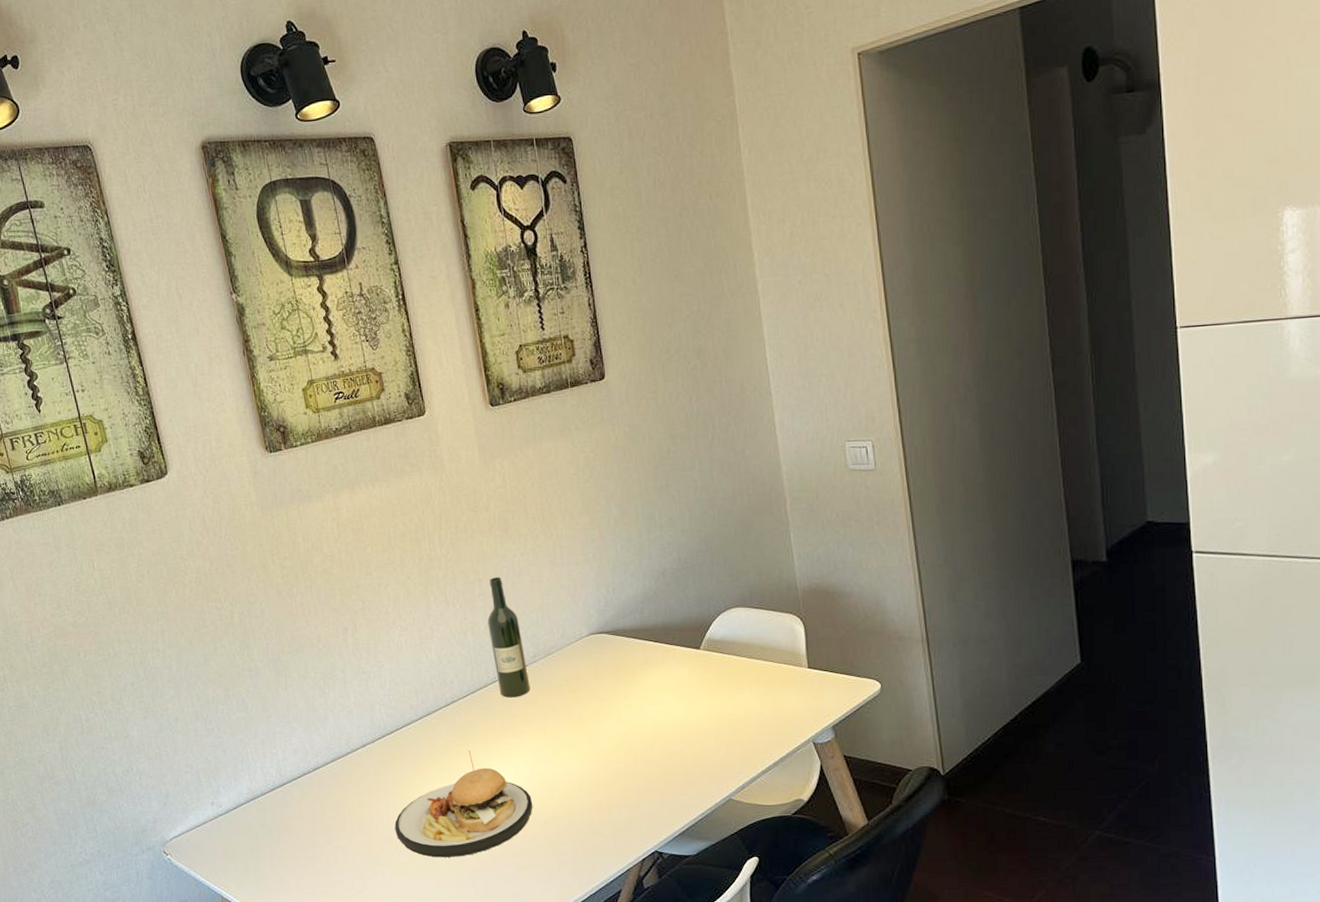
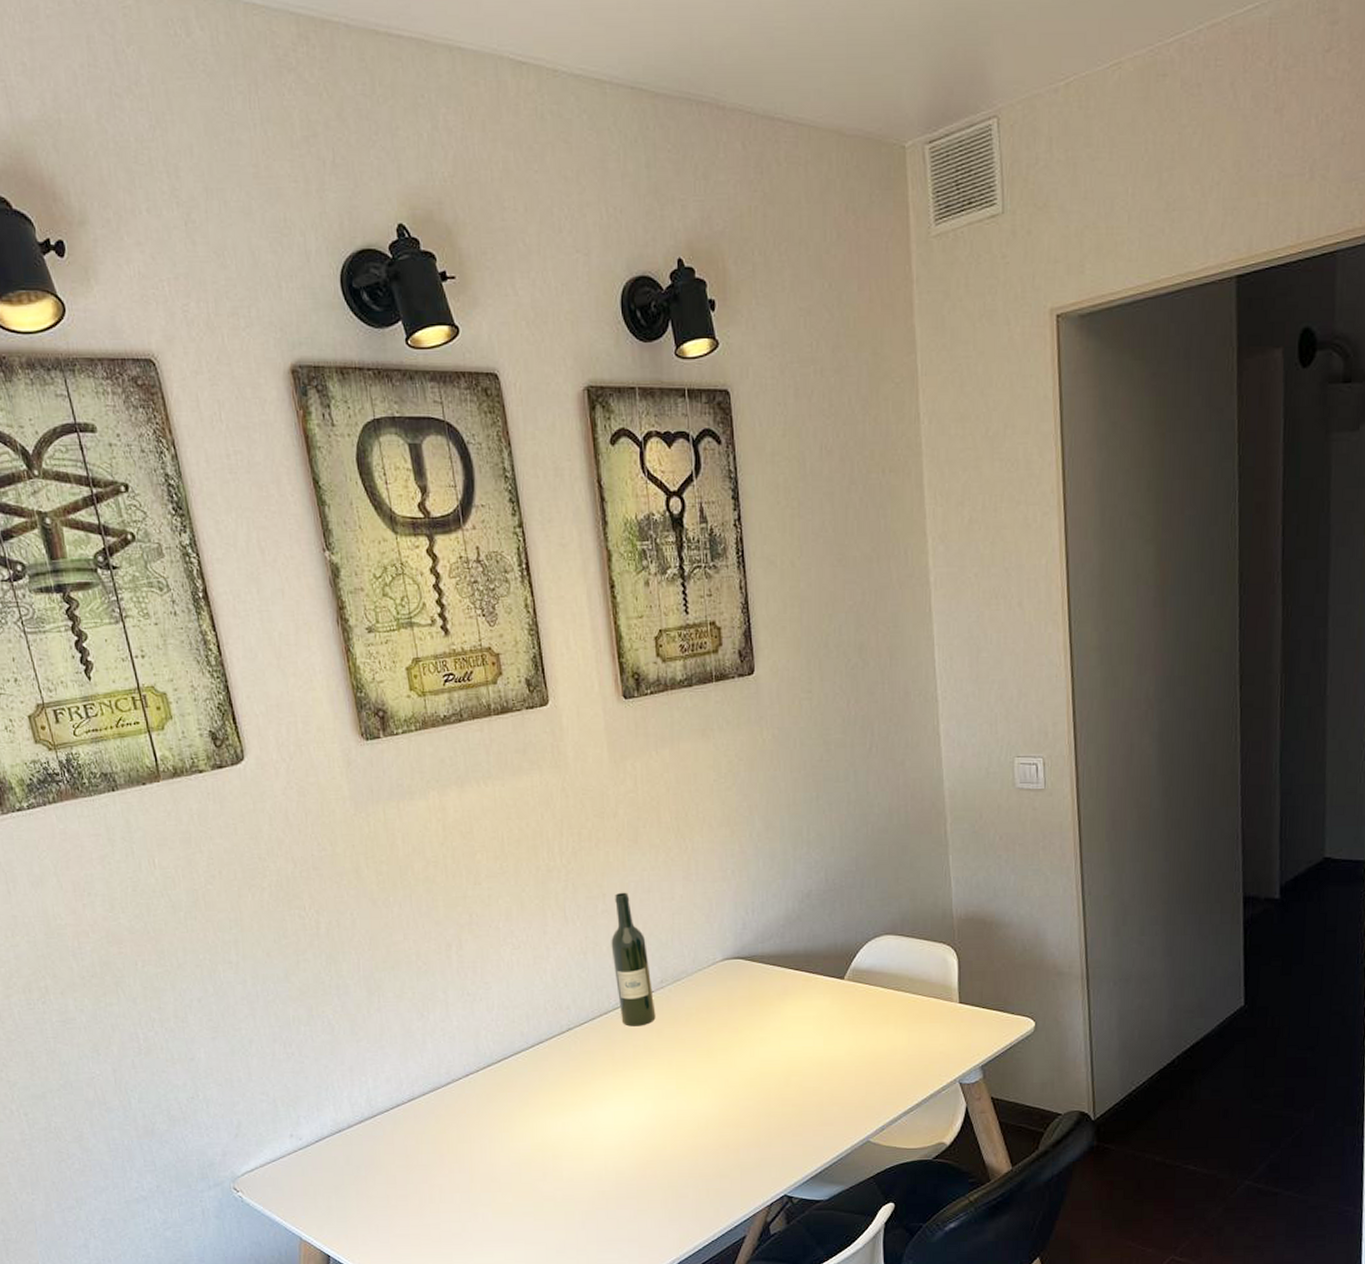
plate: present [394,751,533,858] -> none [499,1084,654,1199]

